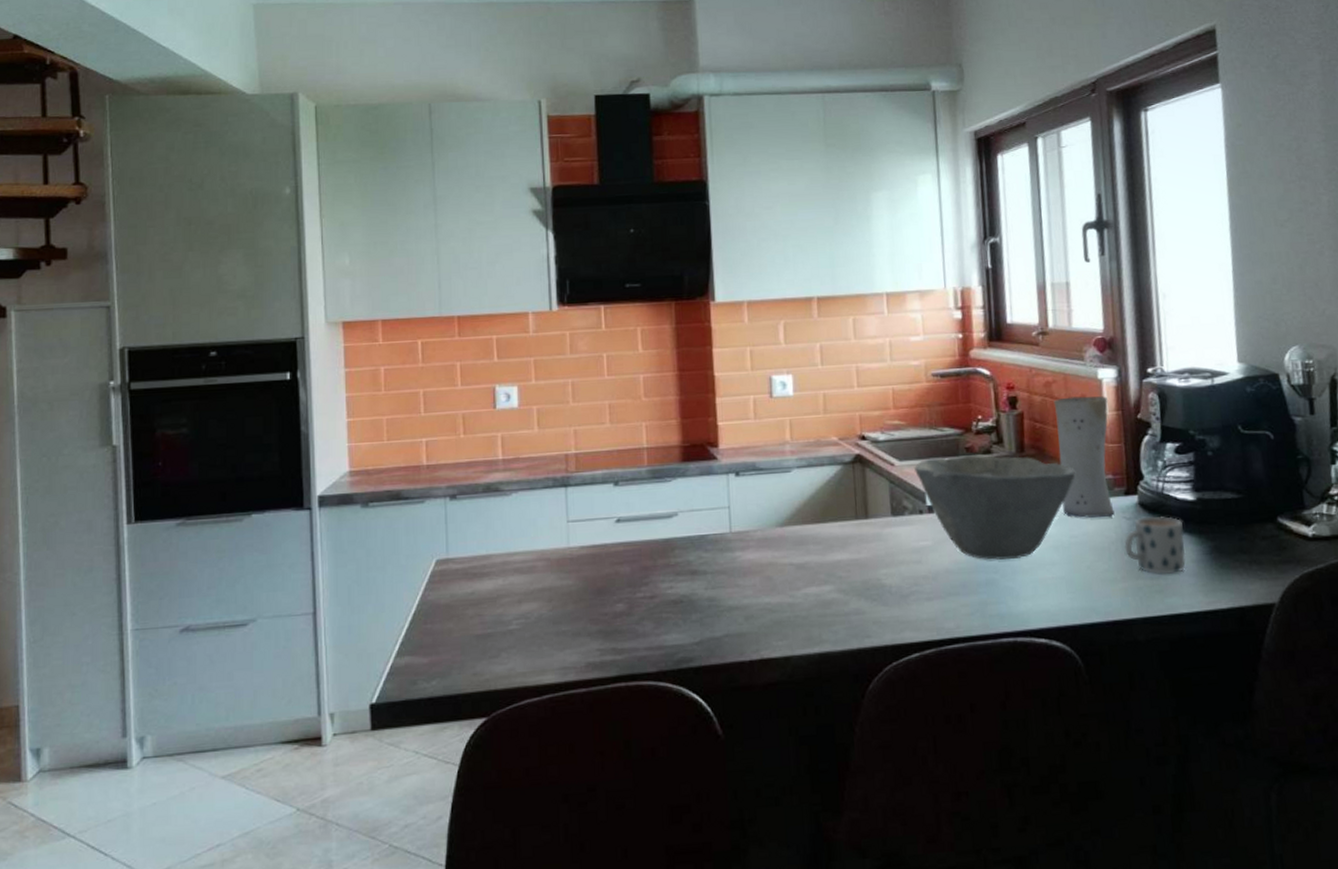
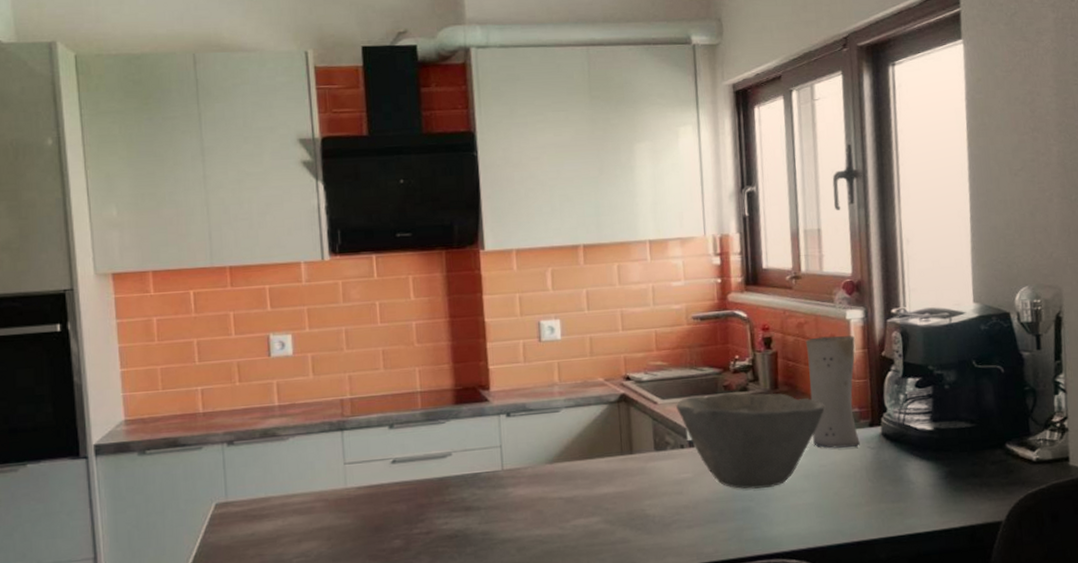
mug: present [1124,516,1186,574] -> none [868,445,924,498]

